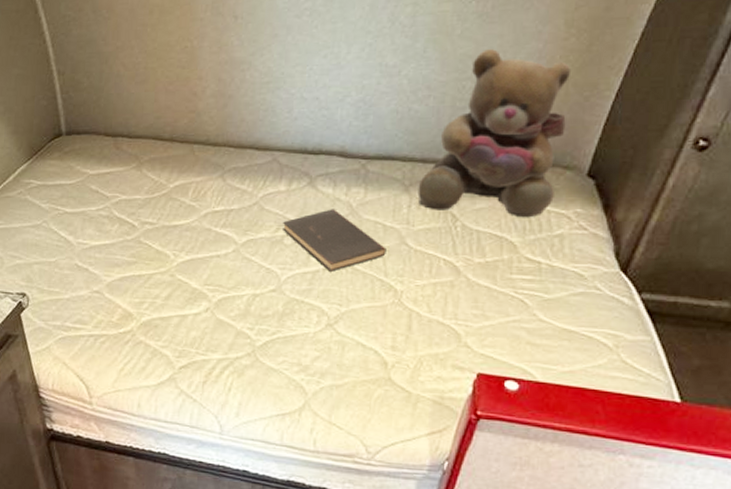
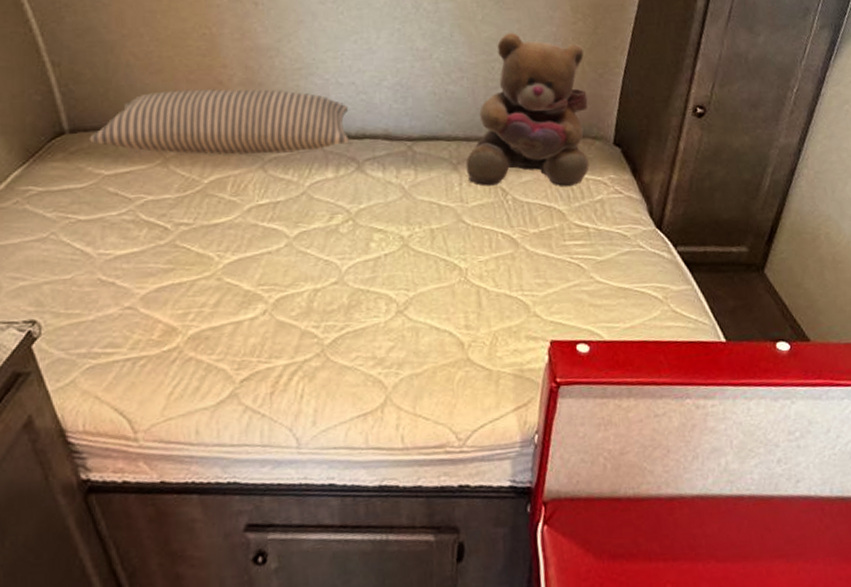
pillow: none [80,99,311,164] -> present [89,88,350,156]
hardcover book: present [281,209,387,272] -> none [335,192,445,257]

